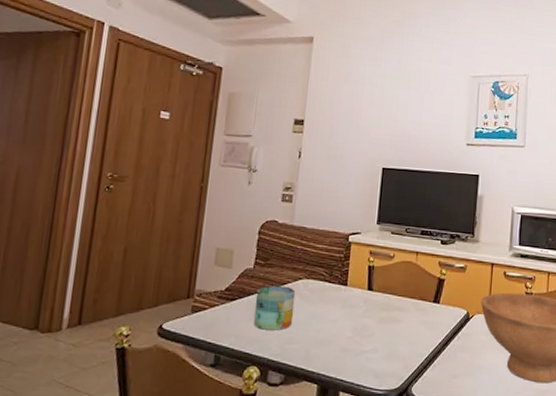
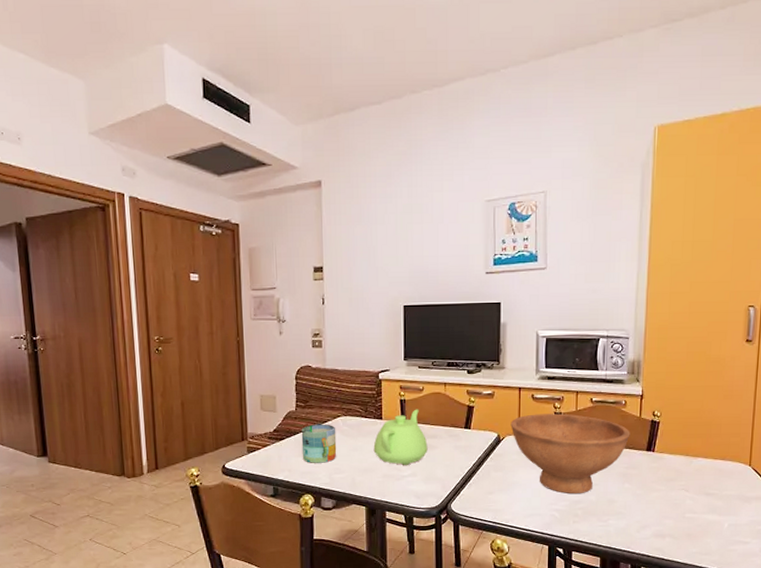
teapot: none [333,277,393,339] -> present [373,409,428,465]

